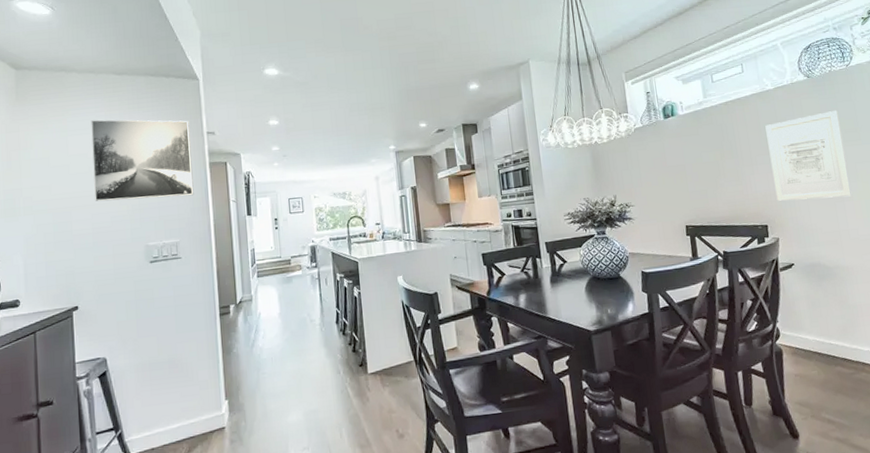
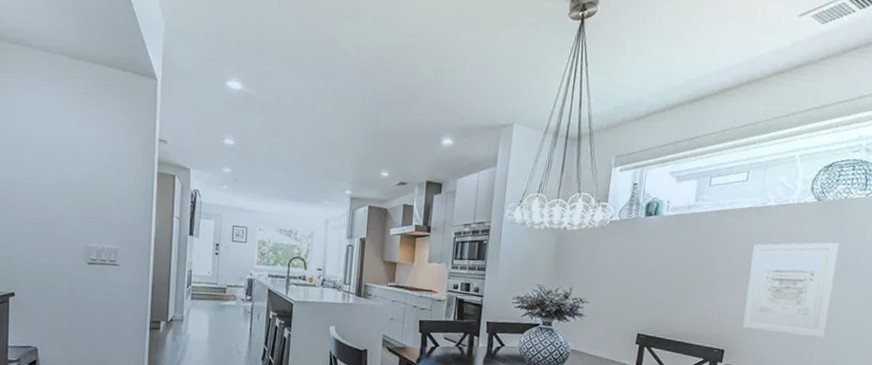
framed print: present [91,119,194,202] -> none [39,104,142,204]

